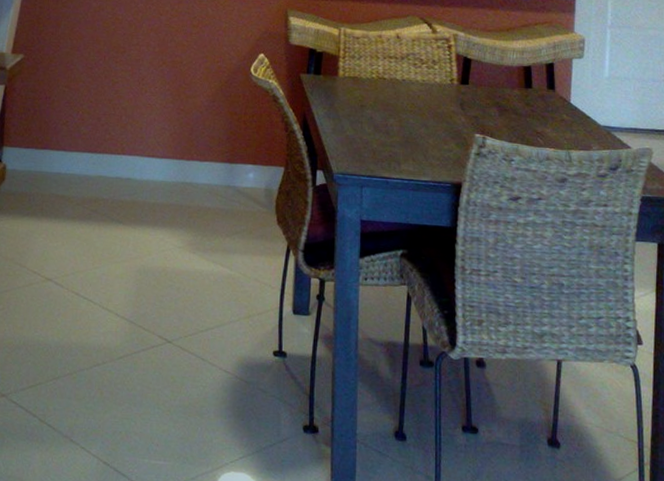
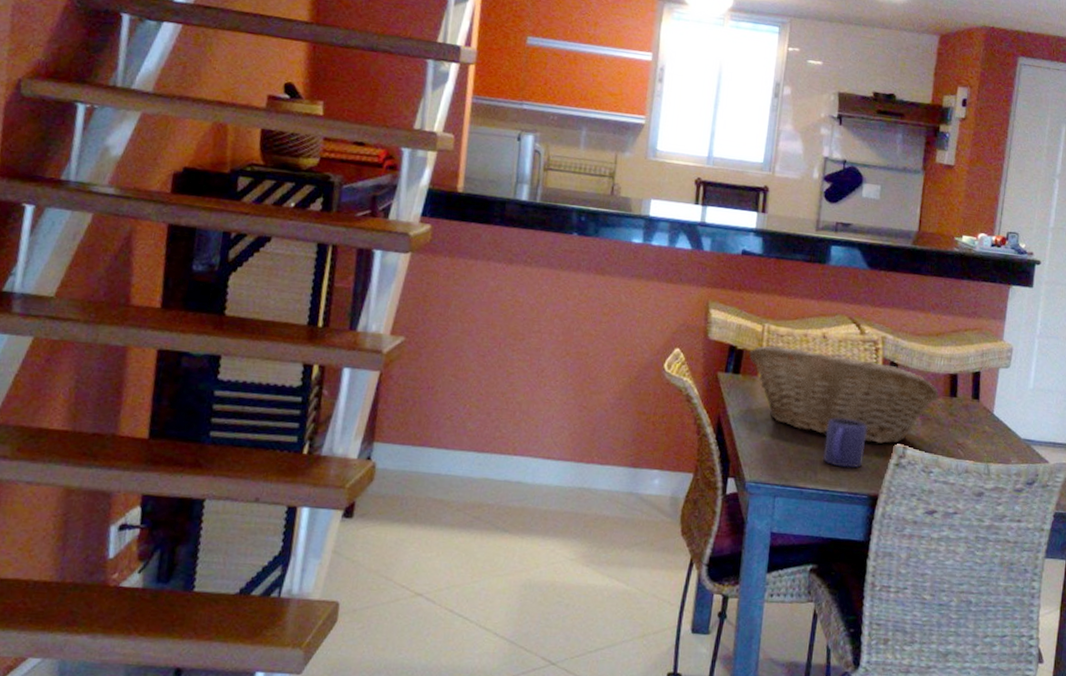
fruit basket: none [328,47,514,135] -> present [749,345,939,444]
mug: none [405,112,446,159] -> present [822,418,867,469]

